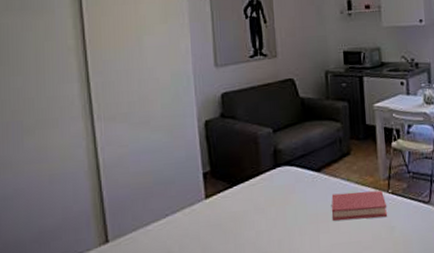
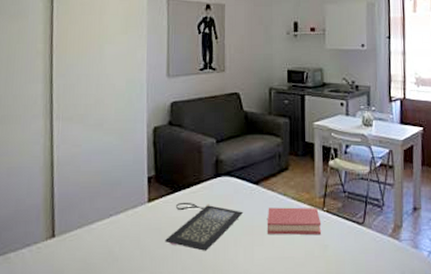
clutch bag: none [227,195,307,243] -> present [165,202,244,251]

